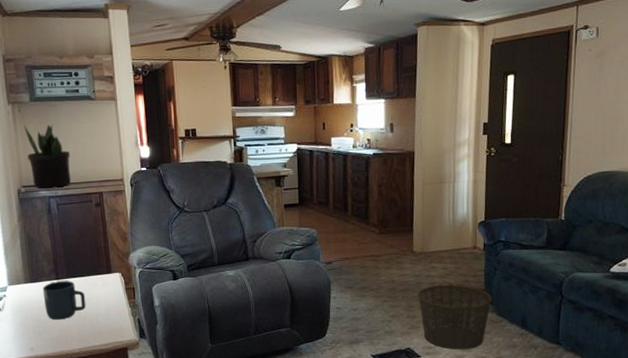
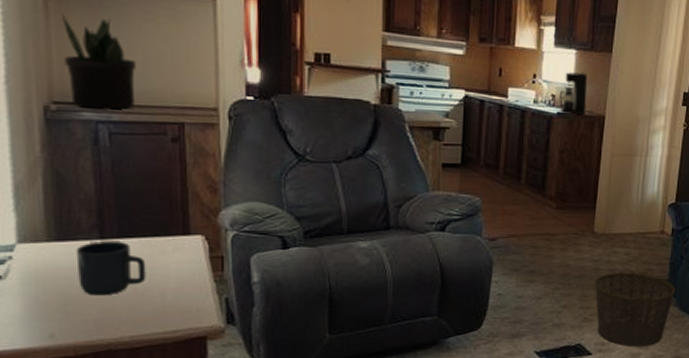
coffee maker: none [373,118,398,154] -> present [559,72,588,116]

